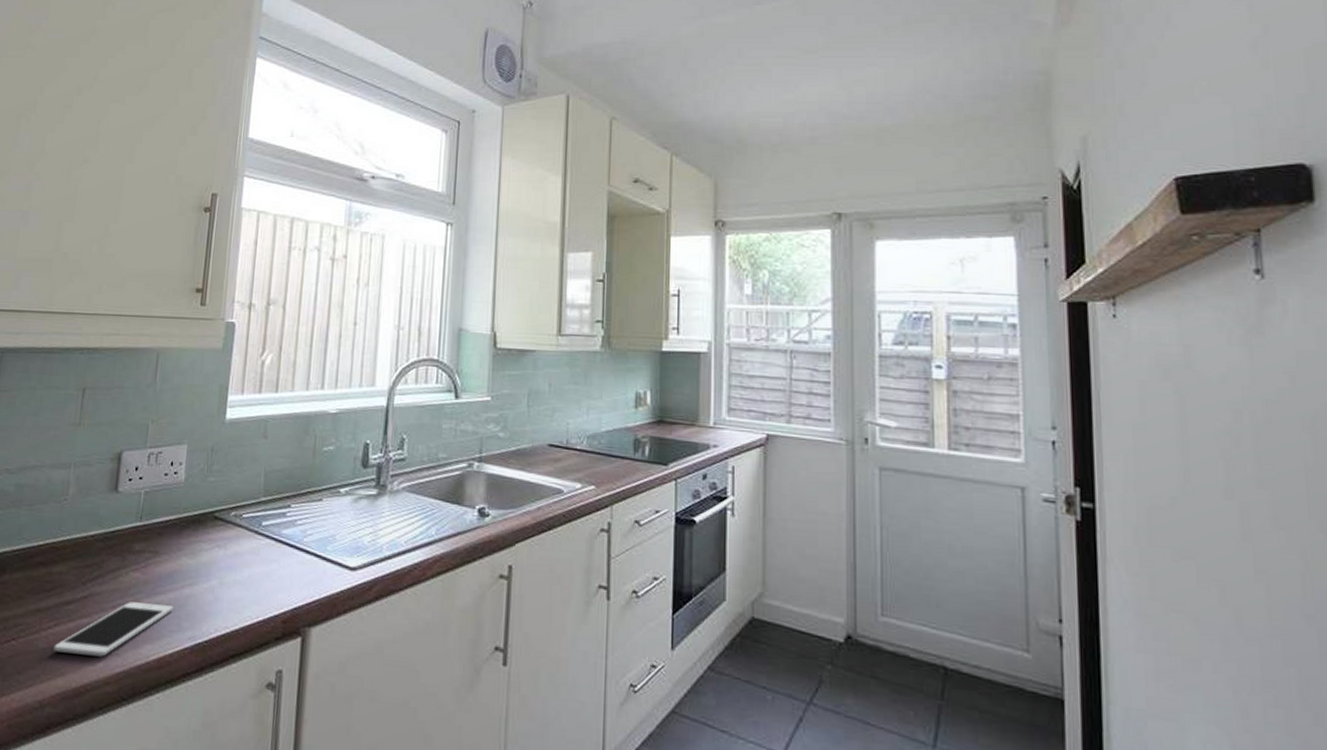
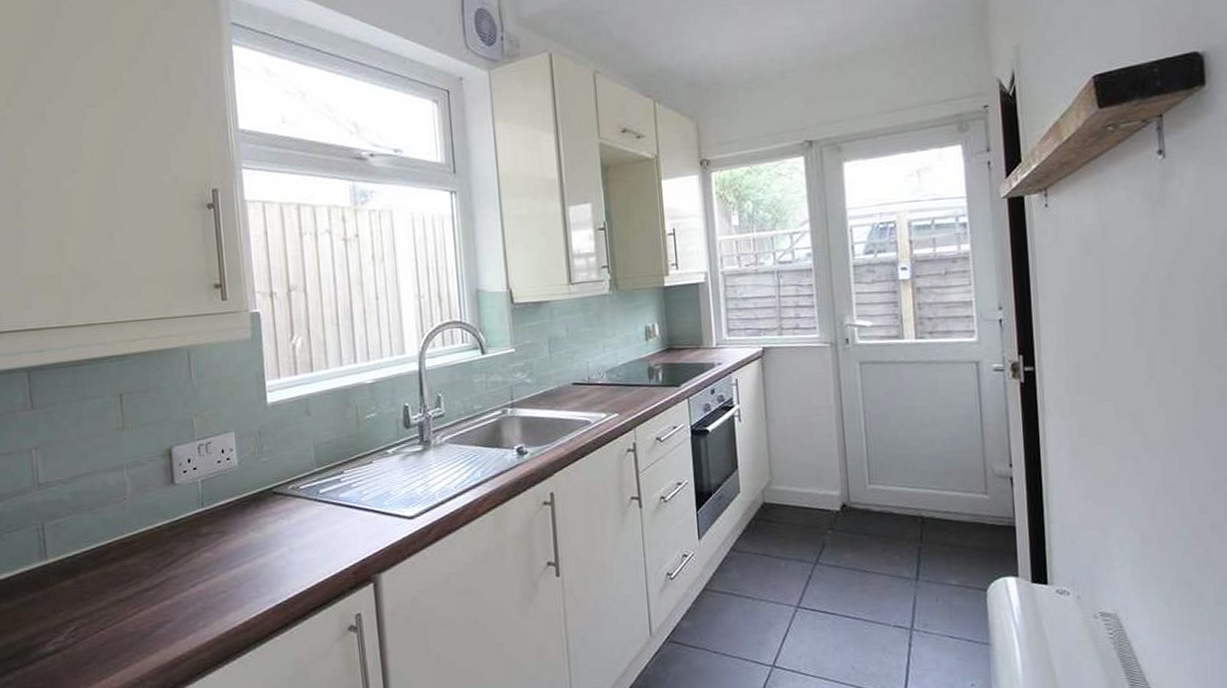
cell phone: present [53,602,174,657] -> none [142,576,250,633]

